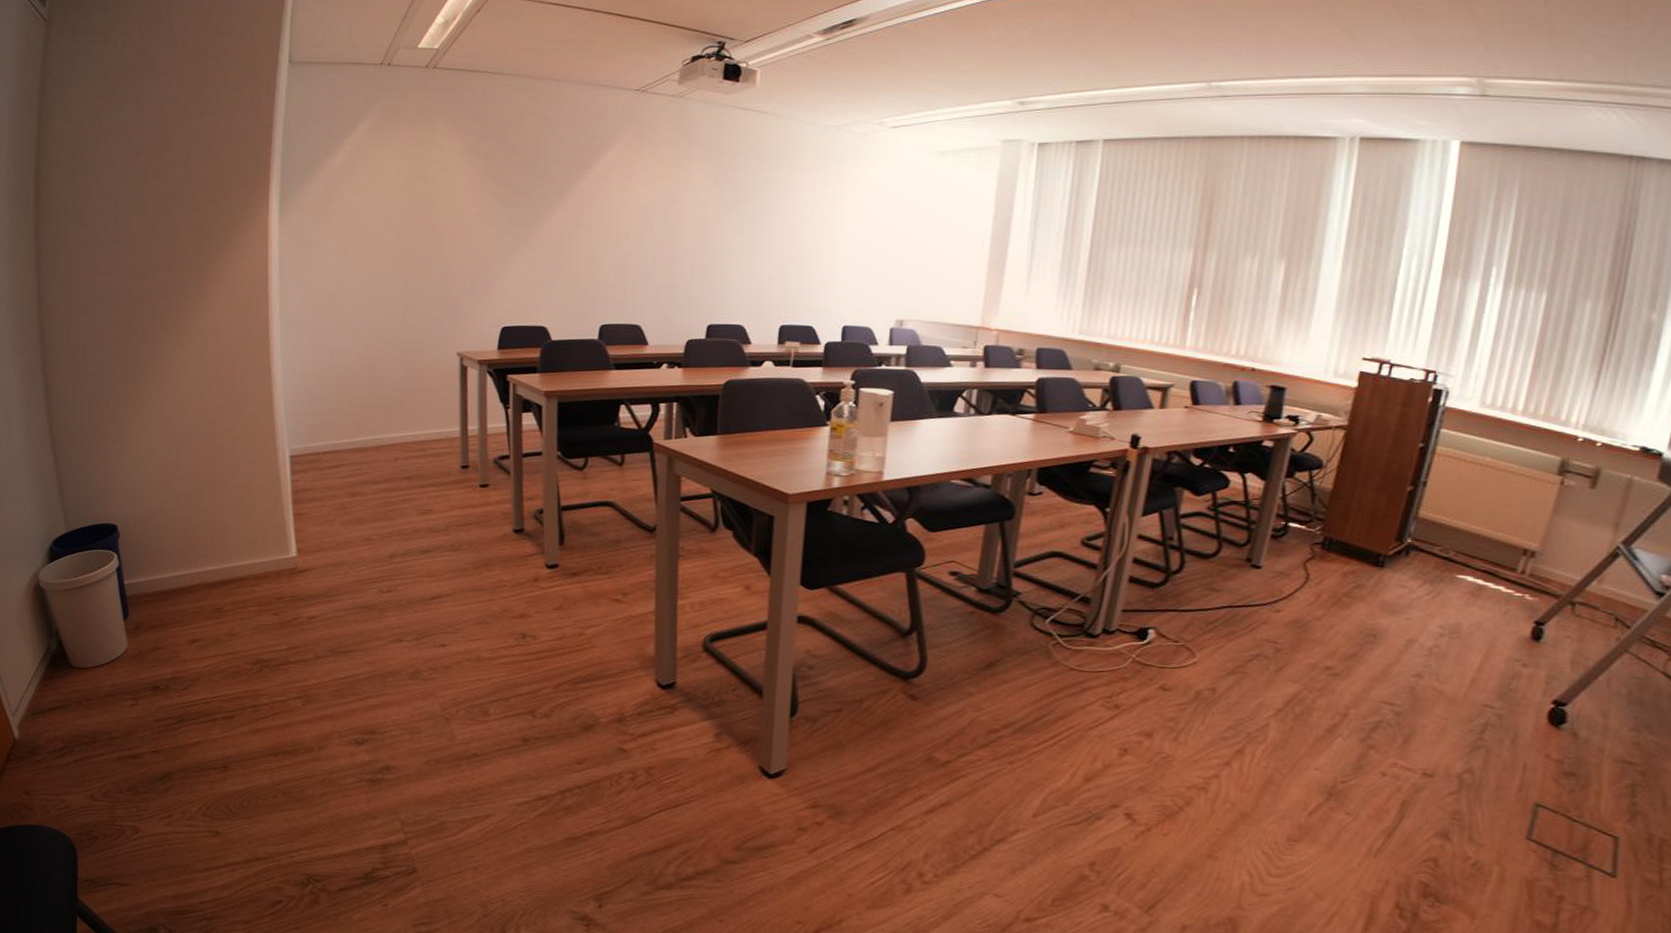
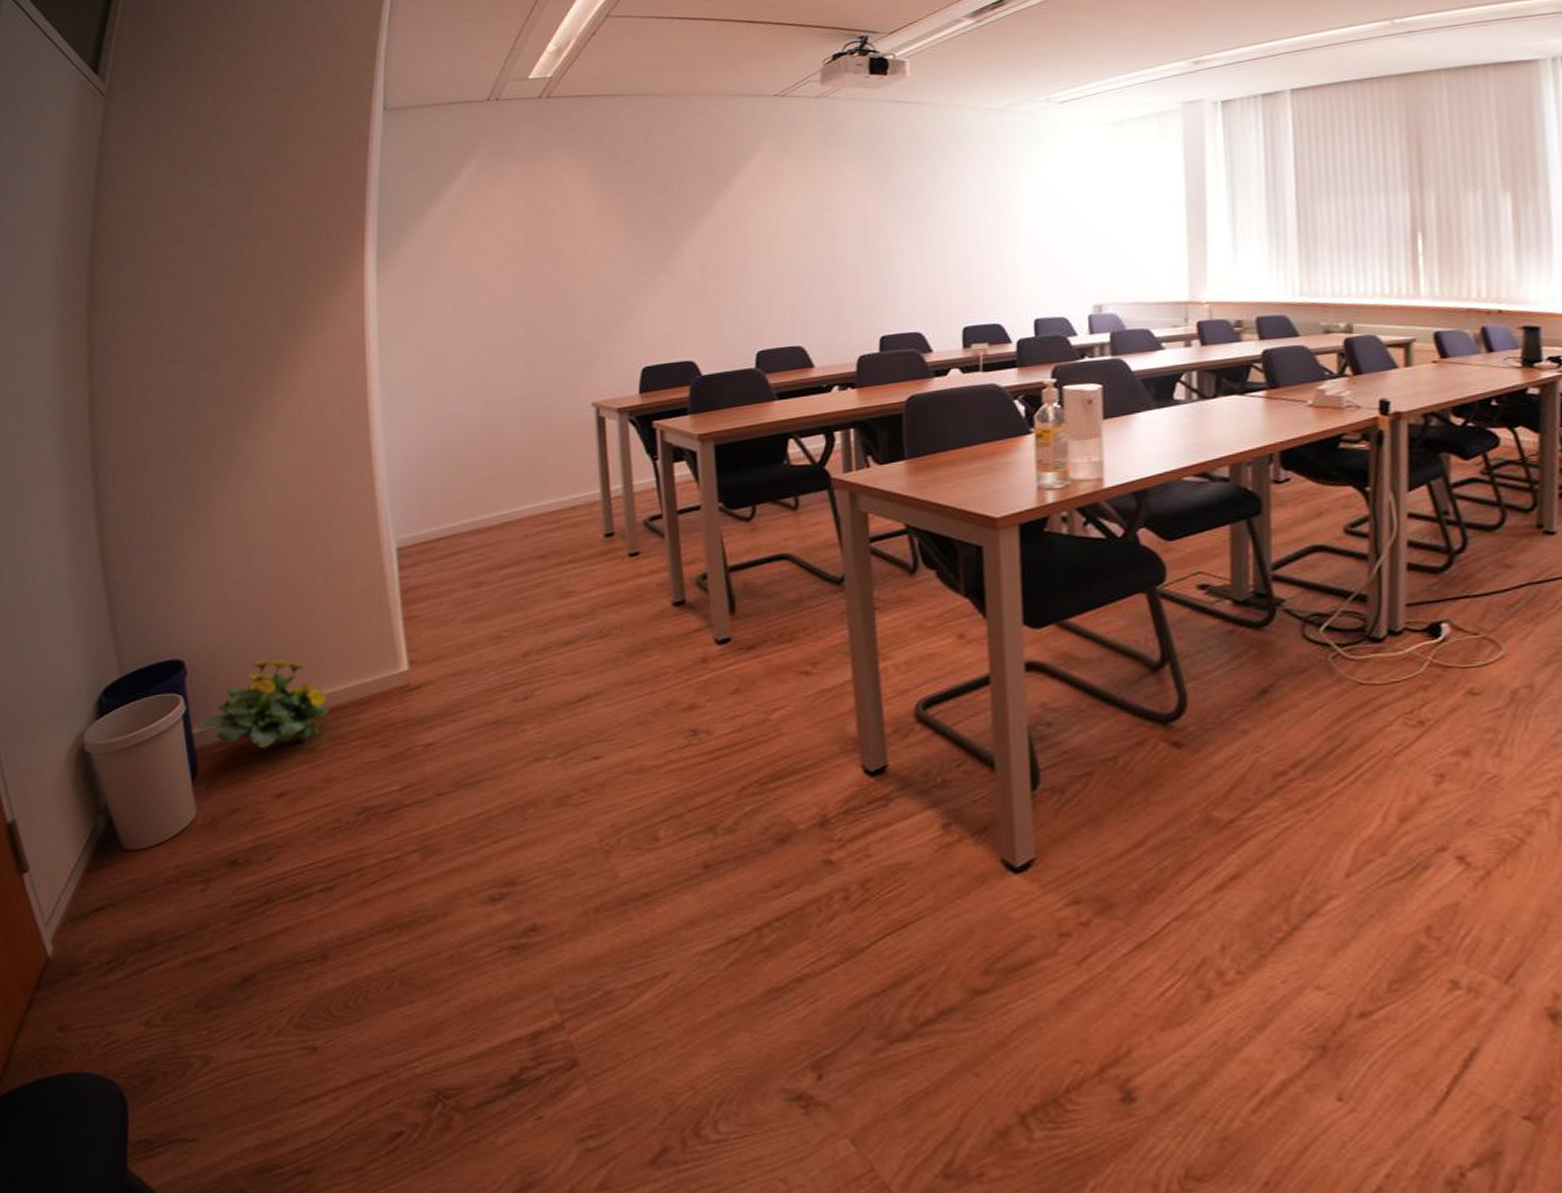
flowering plant: none [129,532,232,604] -> present [198,658,329,749]

